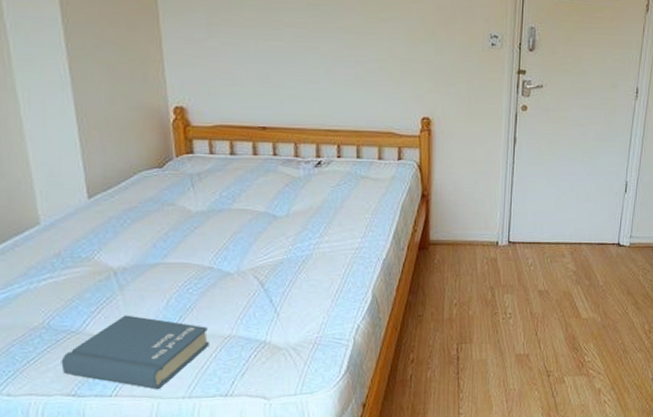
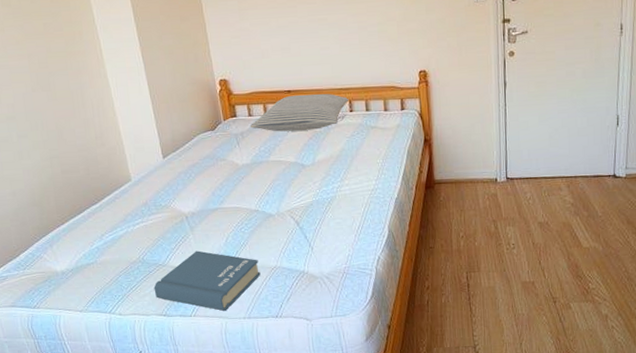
pillow: none [210,133,338,175] -> present [250,93,349,132]

